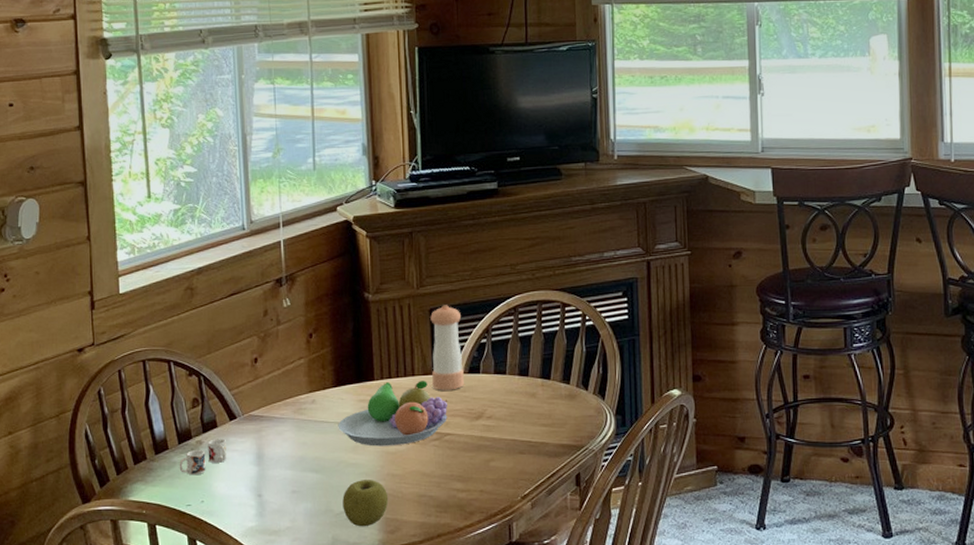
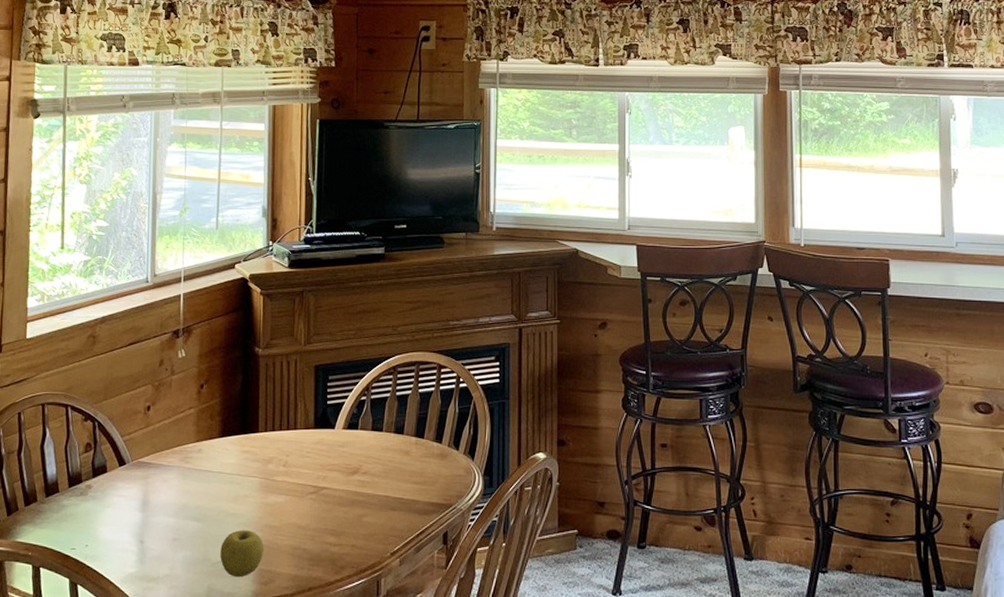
mug: present [179,439,227,476] -> none [67,484,114,519]
fruit bowl: present [338,381,448,447] -> none [221,434,327,498]
pepper shaker: present [430,305,464,391] -> none [313,362,343,445]

